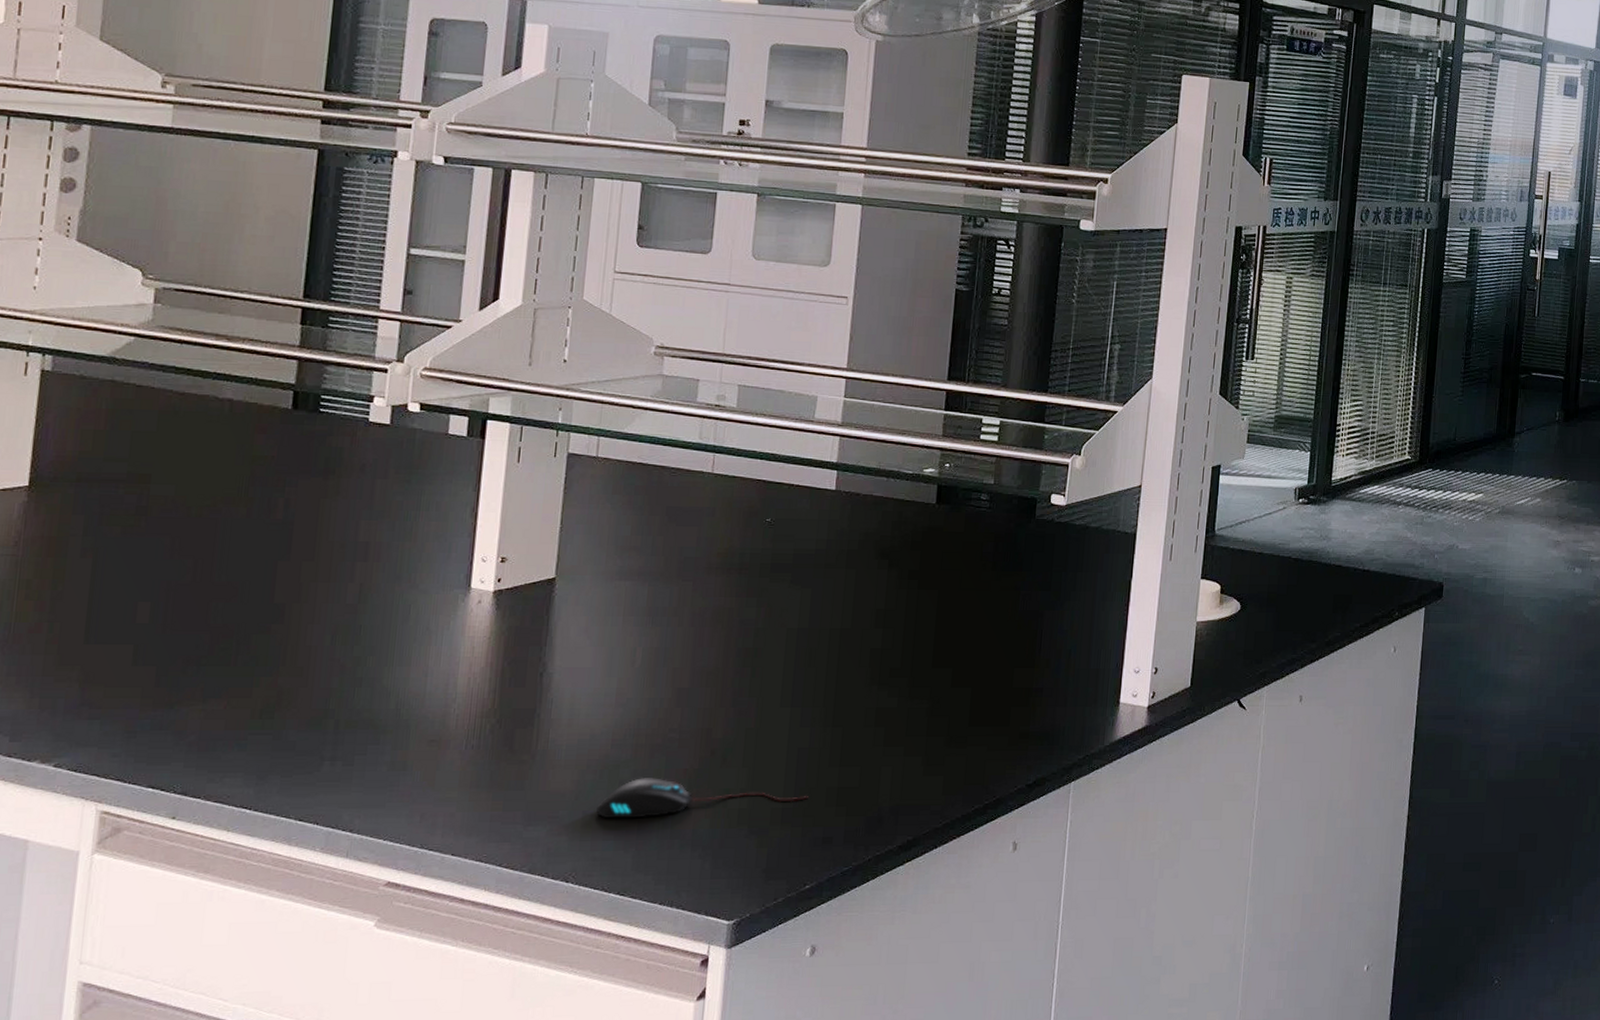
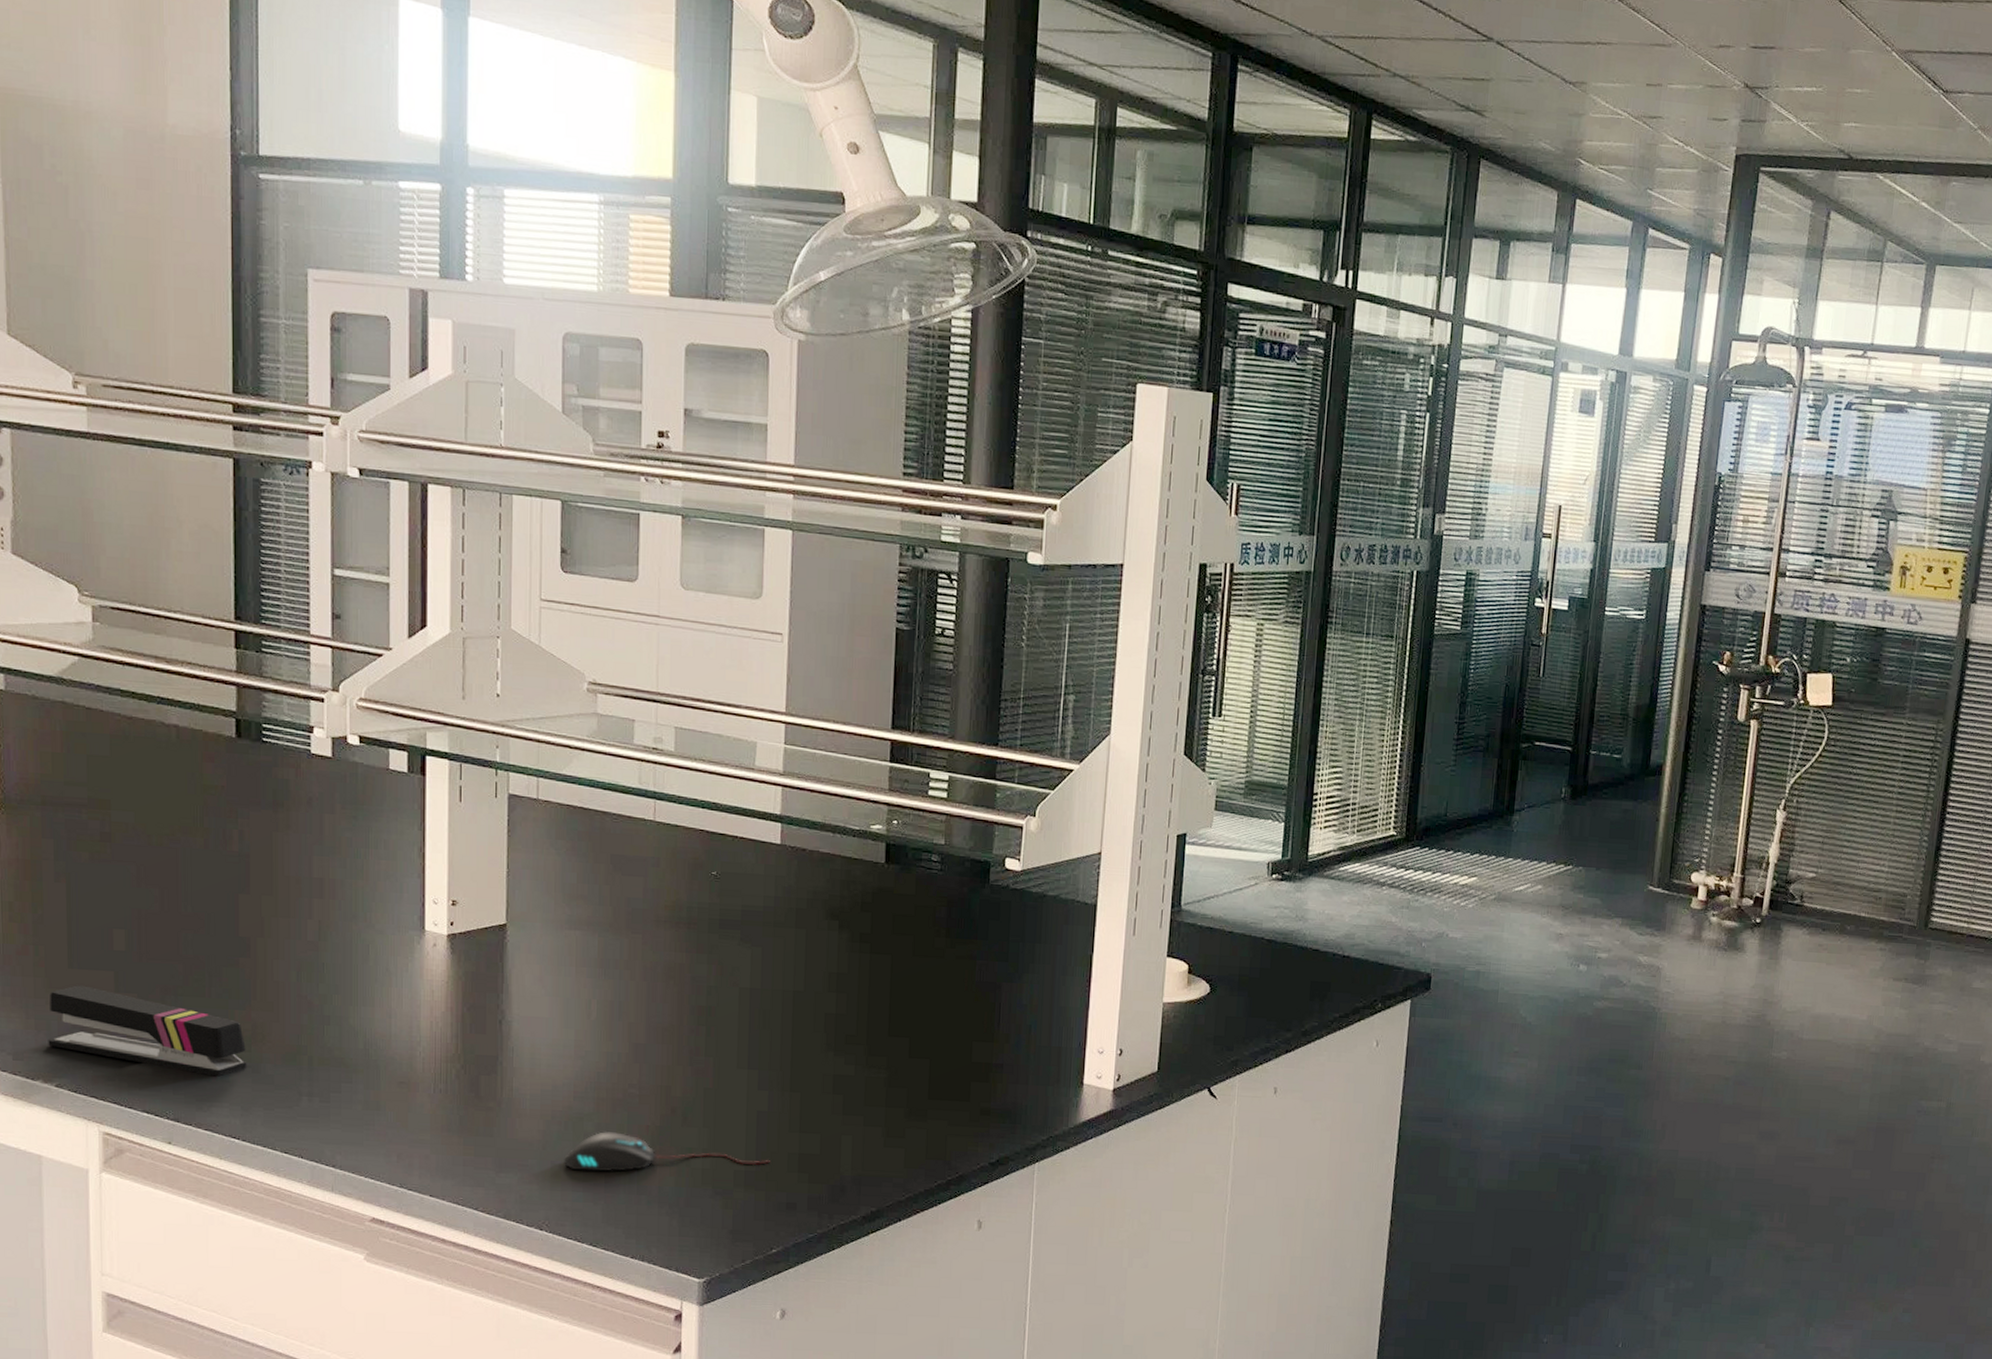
stapler: none [51,661,269,746] -> present [48,985,247,1077]

